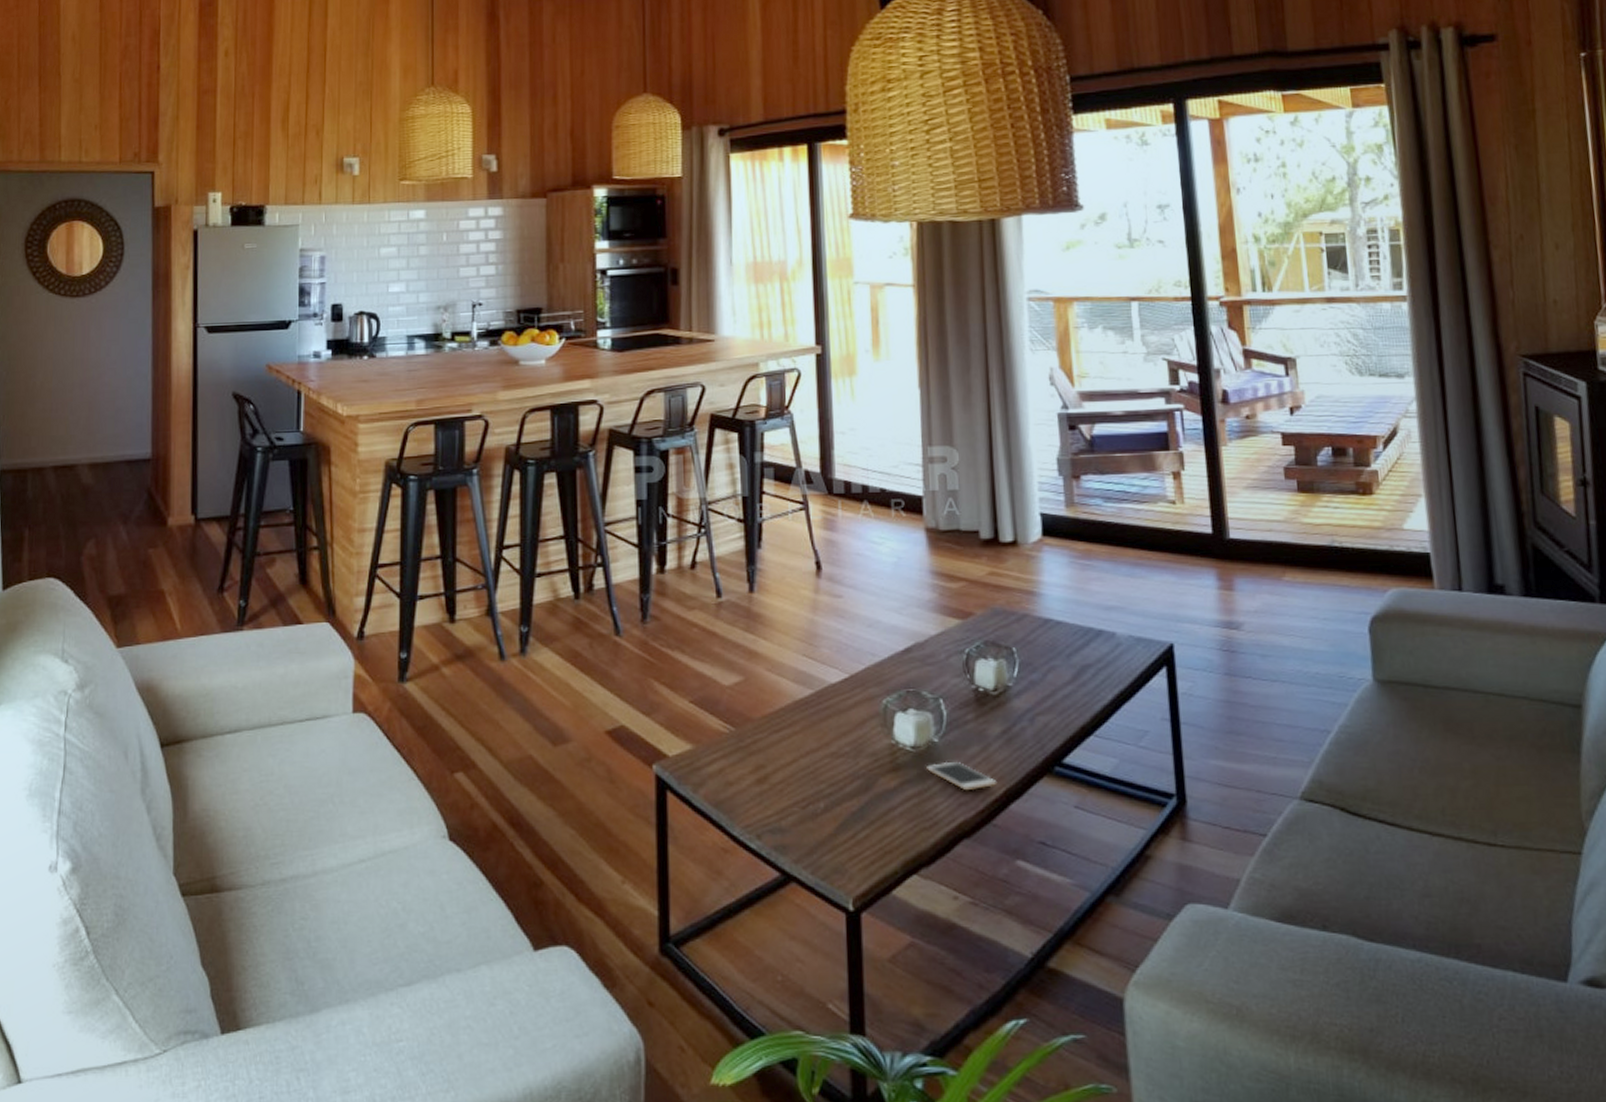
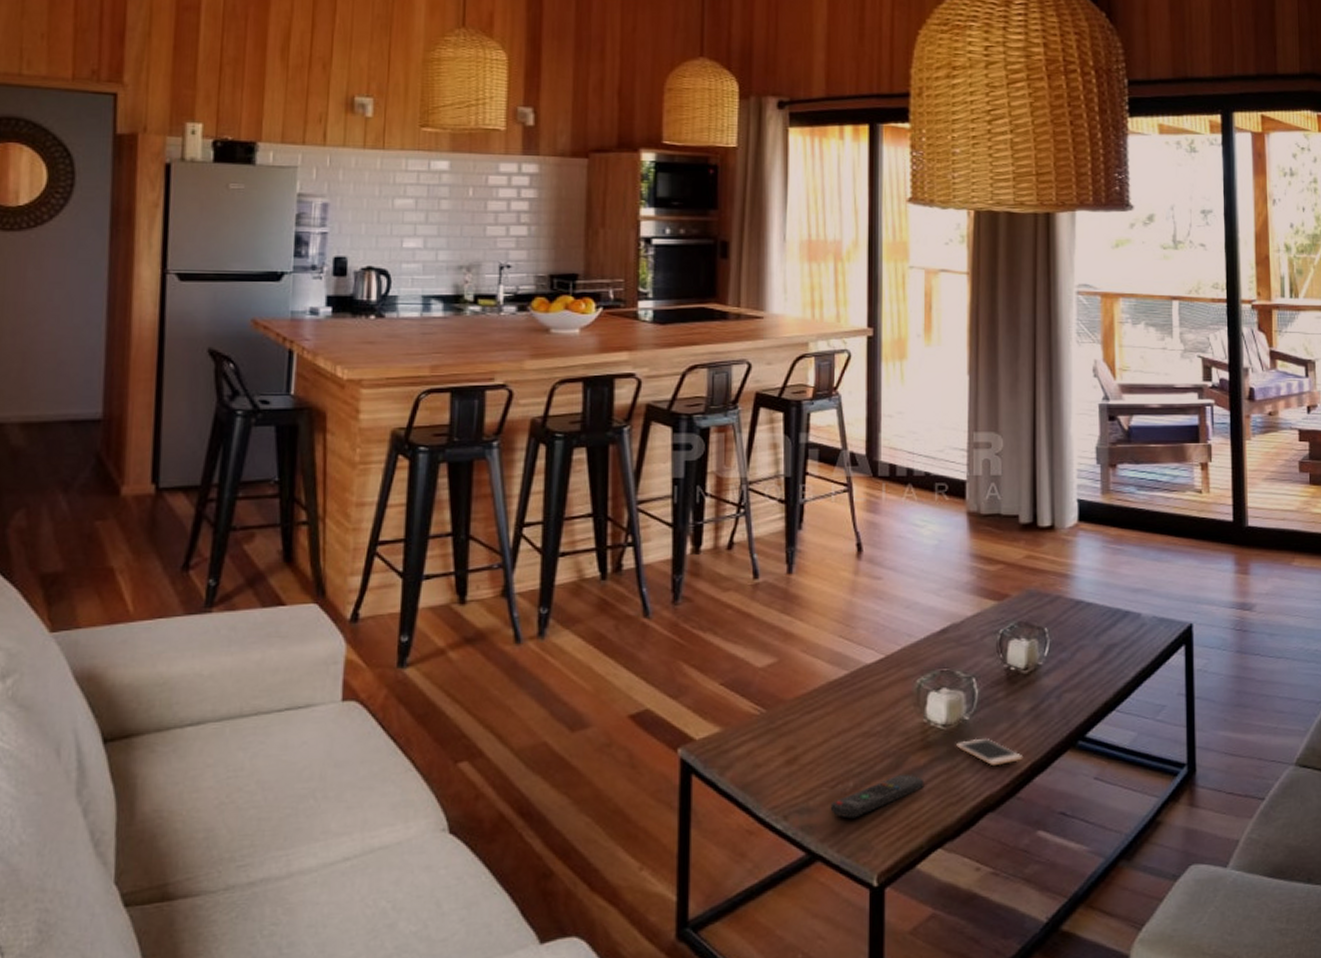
remote control: none [802,796,896,840] -> present [830,774,925,819]

